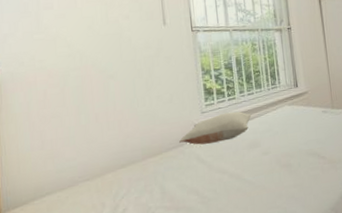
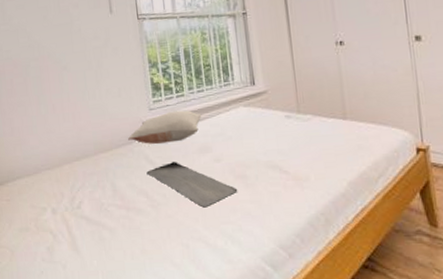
bath mat: none [197,158,283,197] -> present [146,161,238,208]

